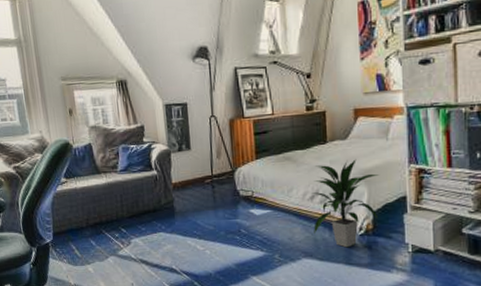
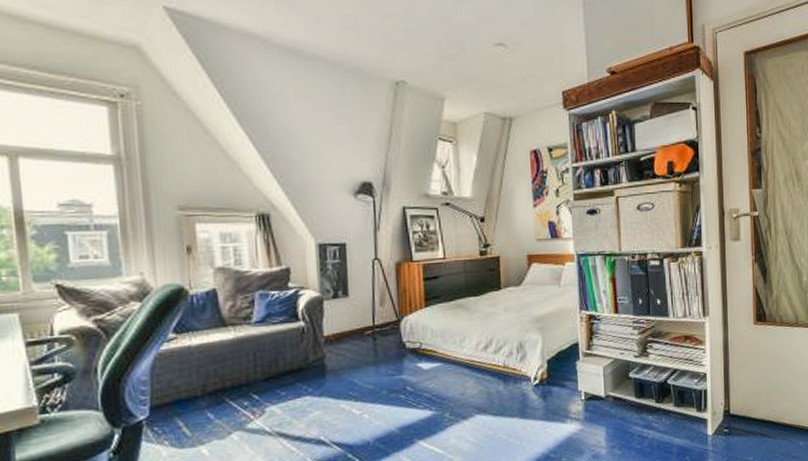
indoor plant: present [312,159,379,248] -> none [485,306,552,400]

